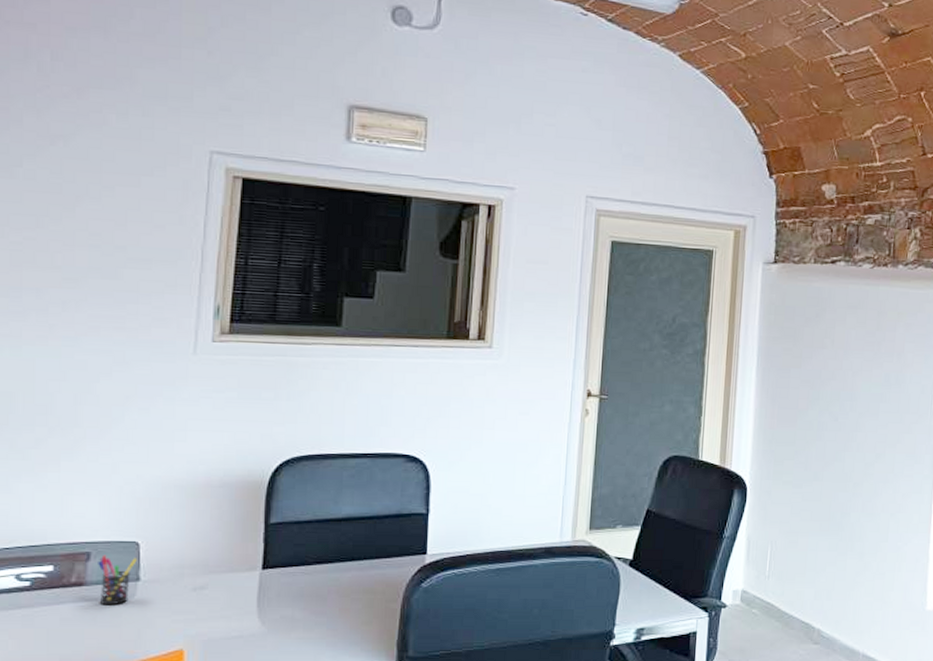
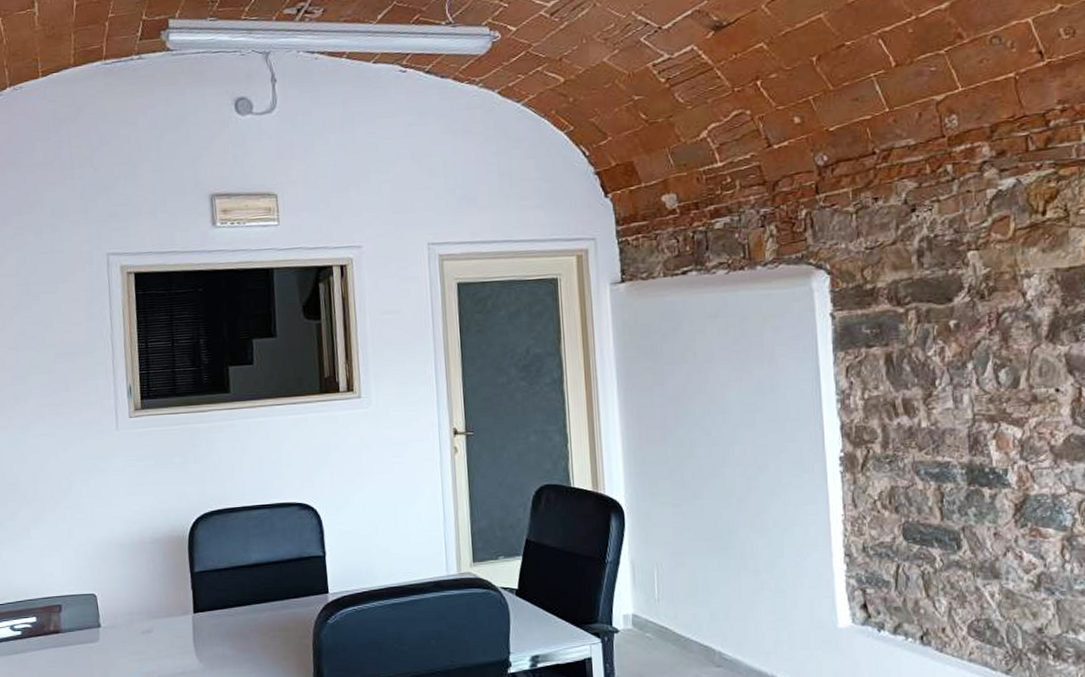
pen holder: present [98,555,137,606] -> none [68,606,96,649]

